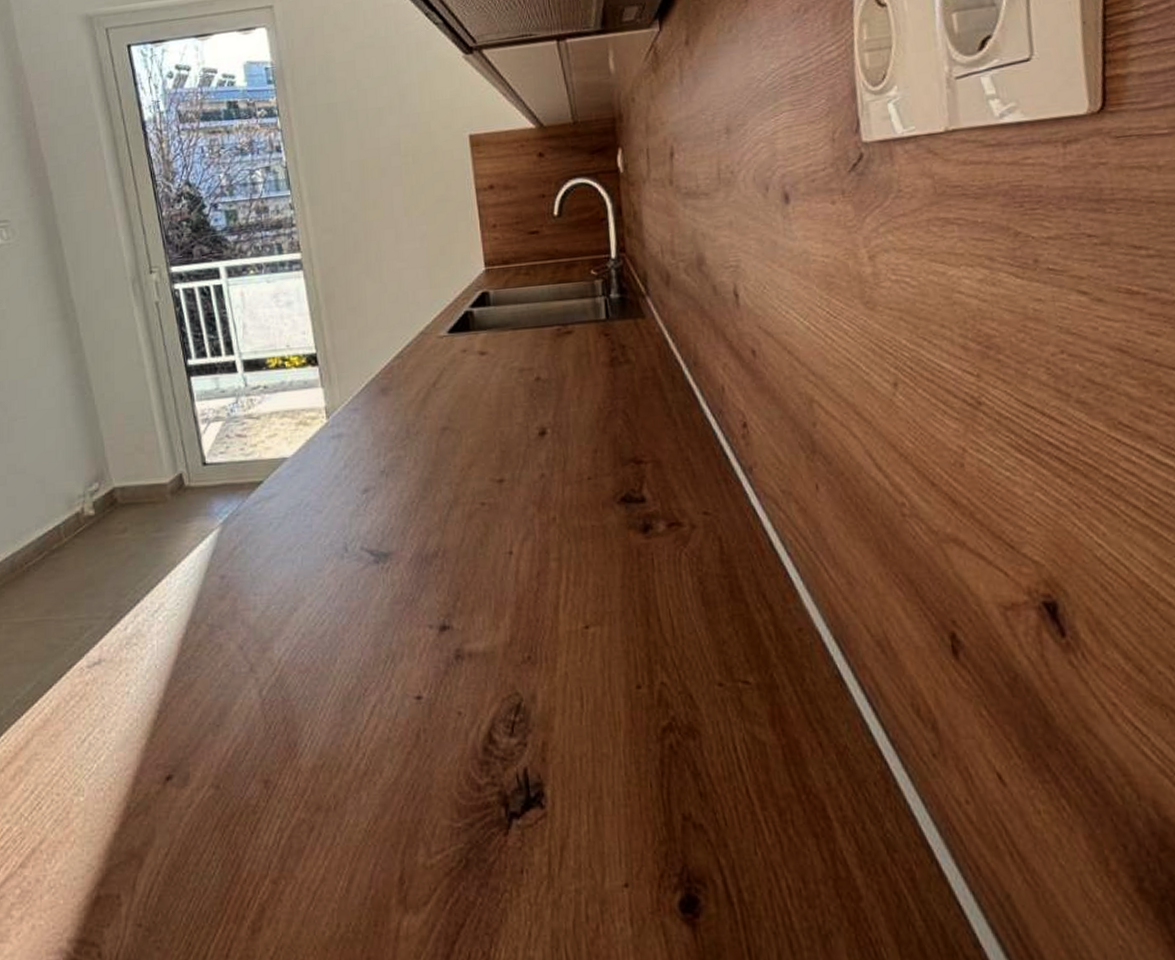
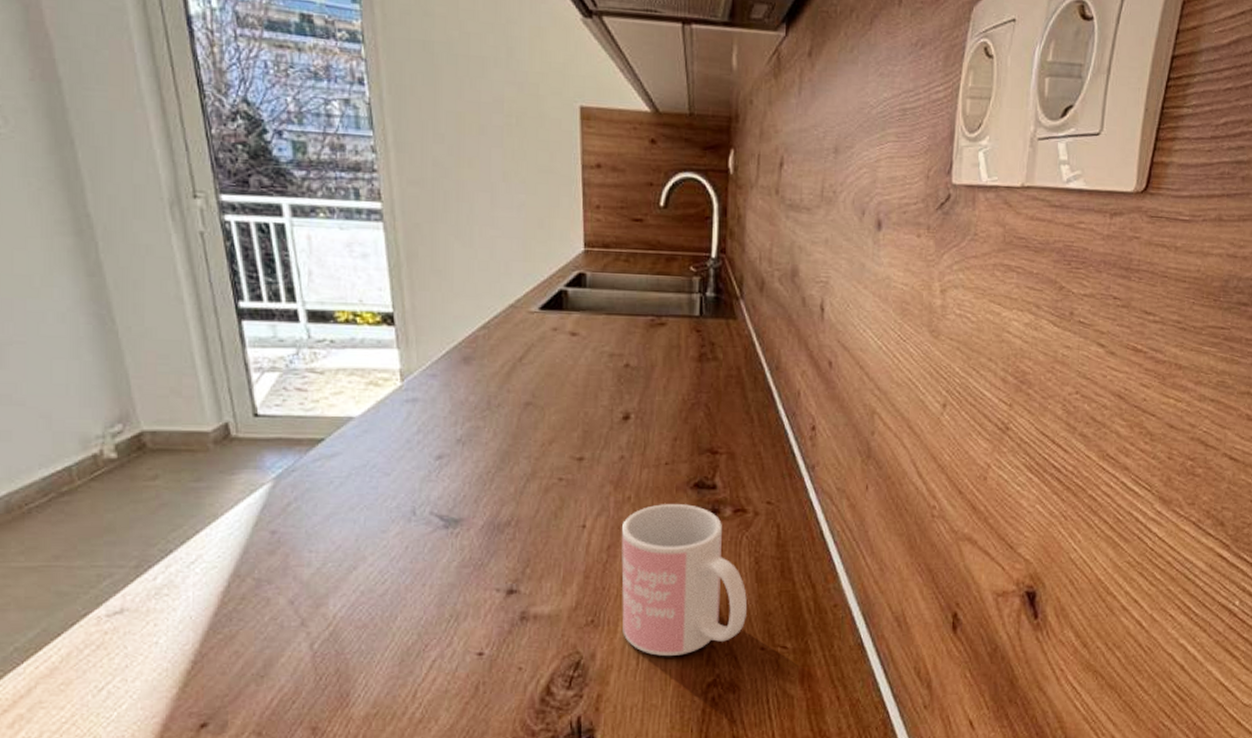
mug: none [549,521,697,696] -> present [621,504,747,656]

